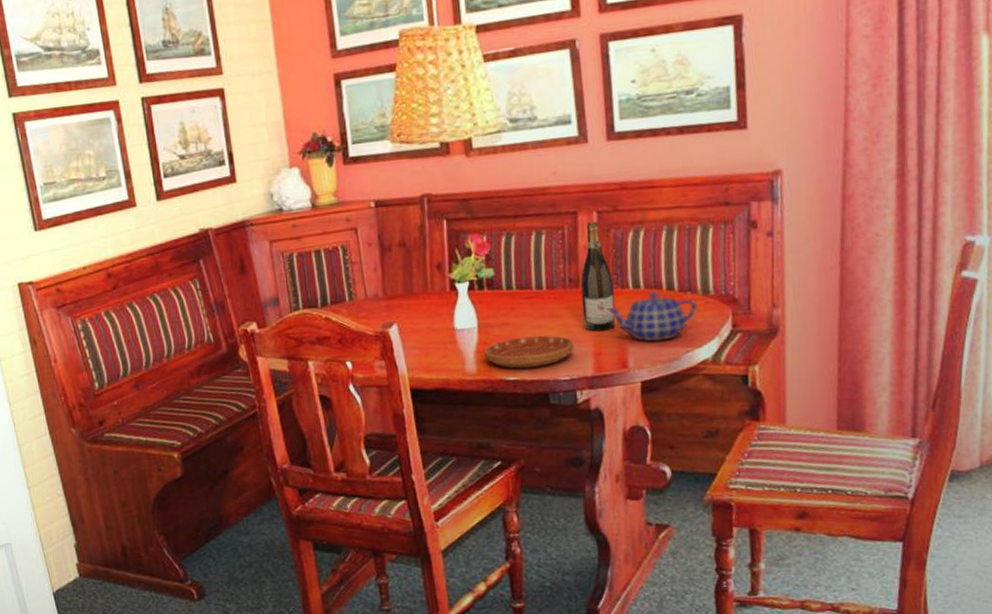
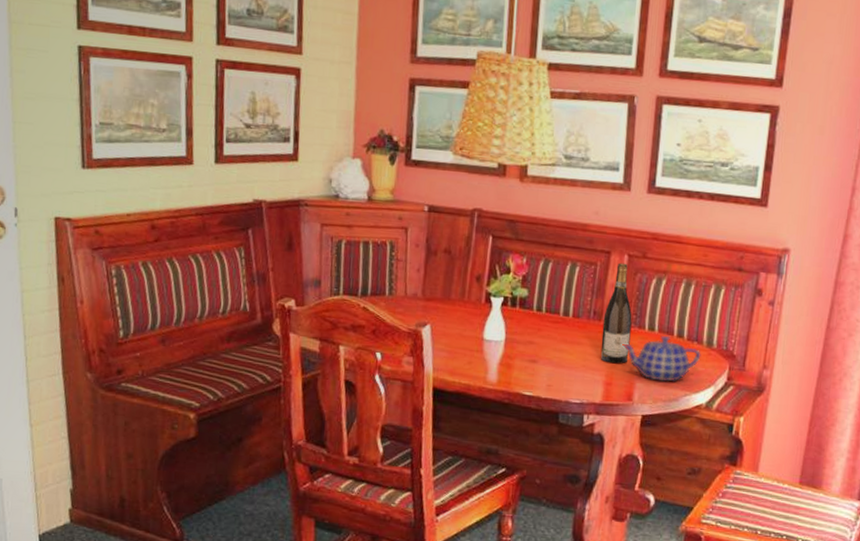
saucer: present [484,335,574,369] -> none [506,356,589,387]

